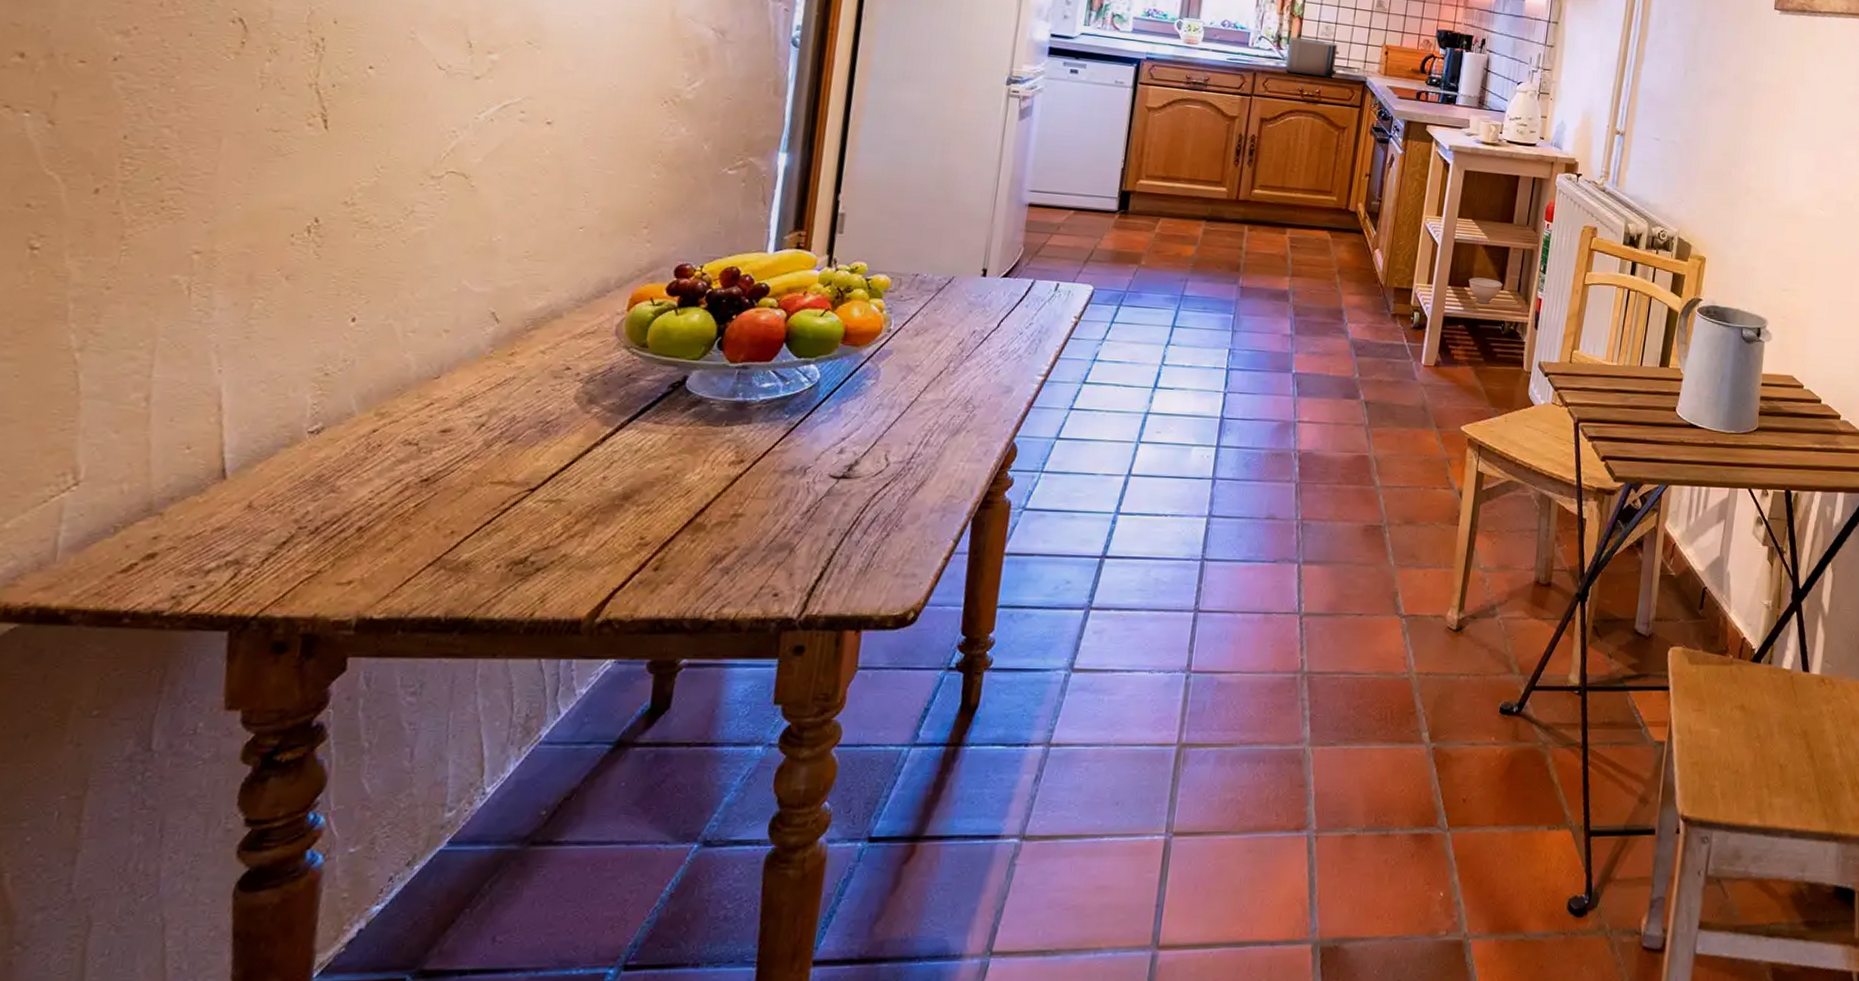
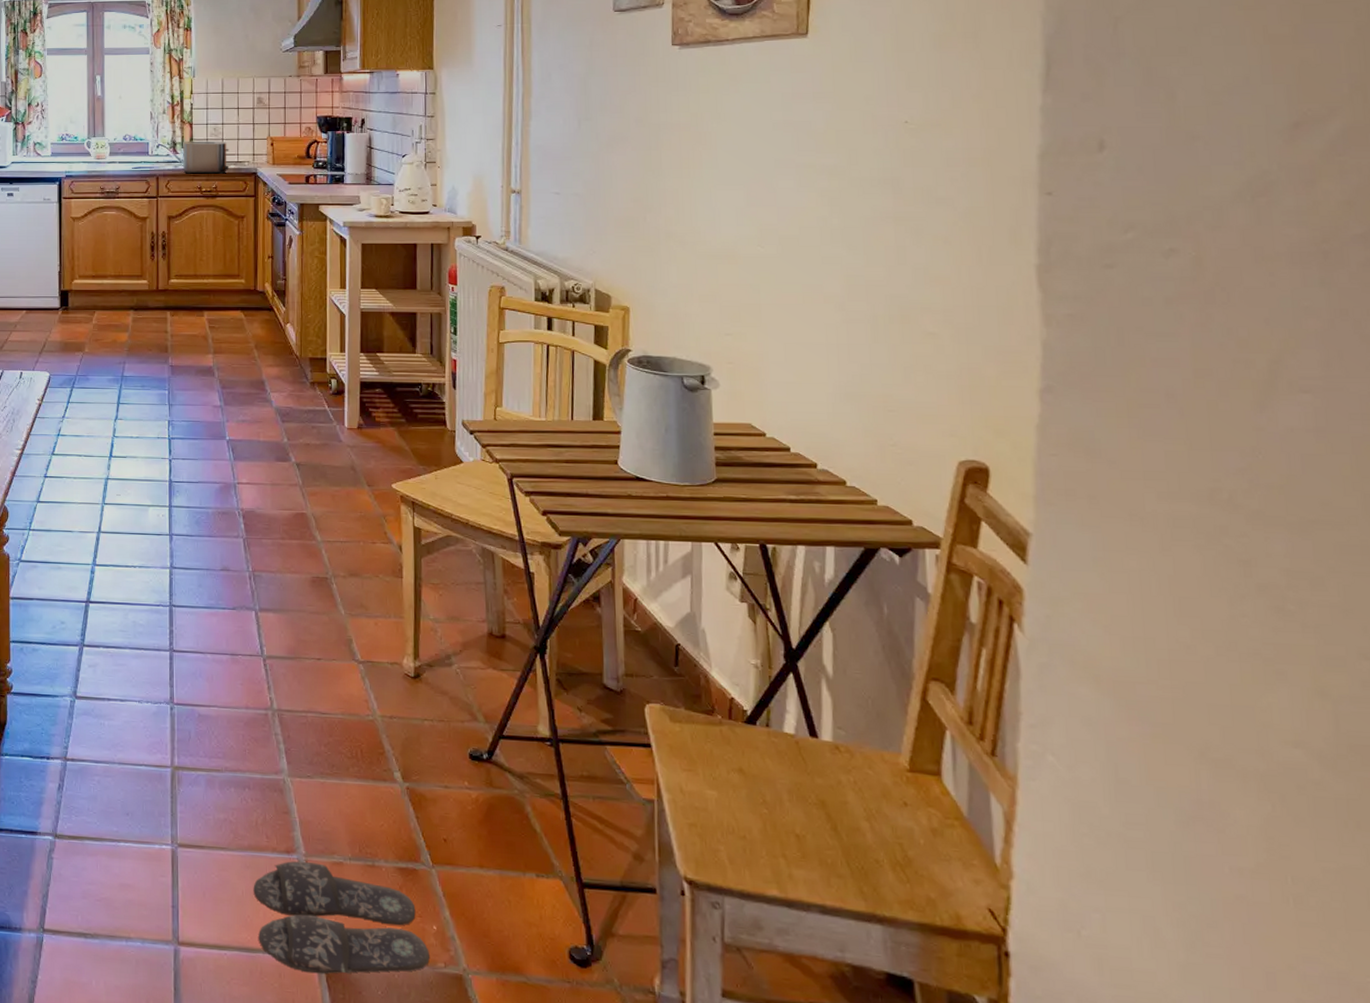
slippers: none [1251,838,1433,961] -> present [253,861,430,974]
bowl: present [1468,277,1503,304] -> none [380,343,415,368]

